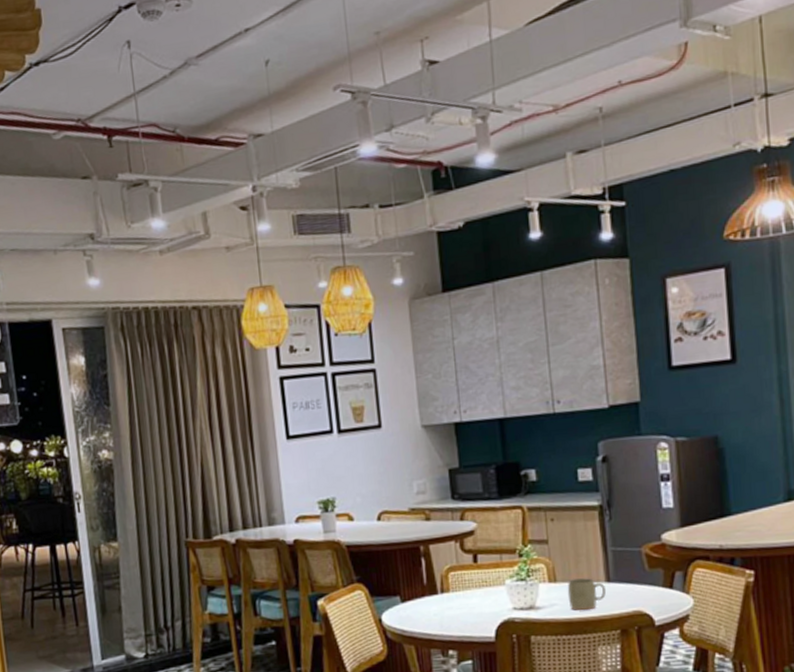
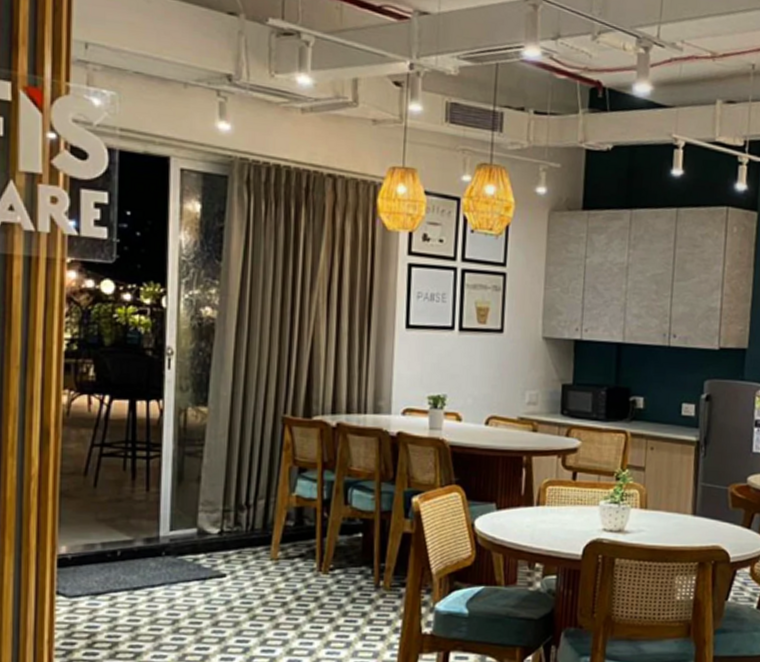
mug: present [567,578,607,610] -> none [655,508,692,539]

